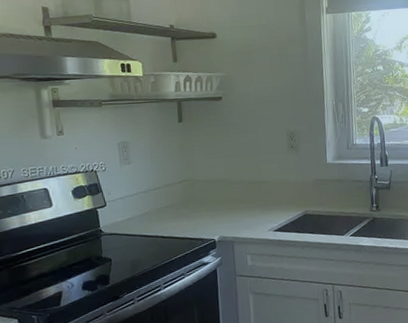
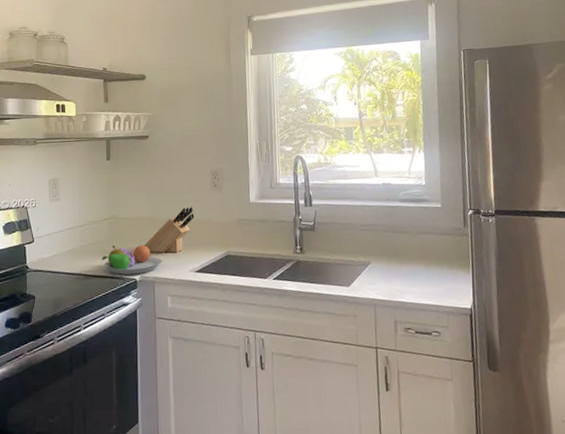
fruit bowl: none [178,206,241,236] -> present [102,245,162,275]
knife block: none [222,168,272,214] -> present [144,207,194,253]

